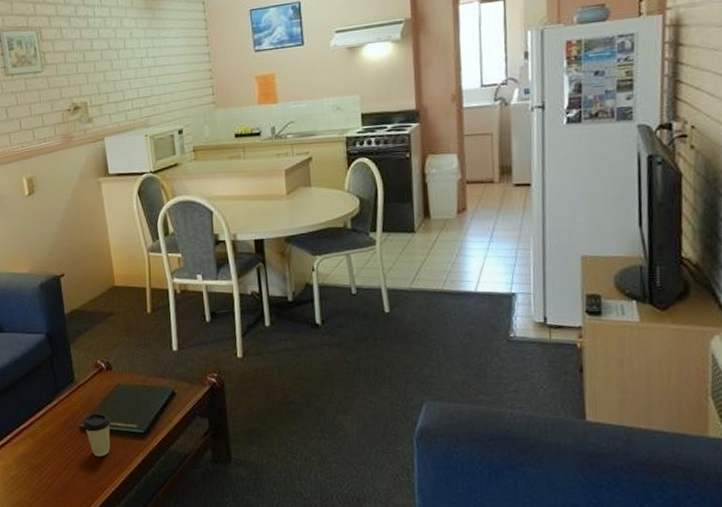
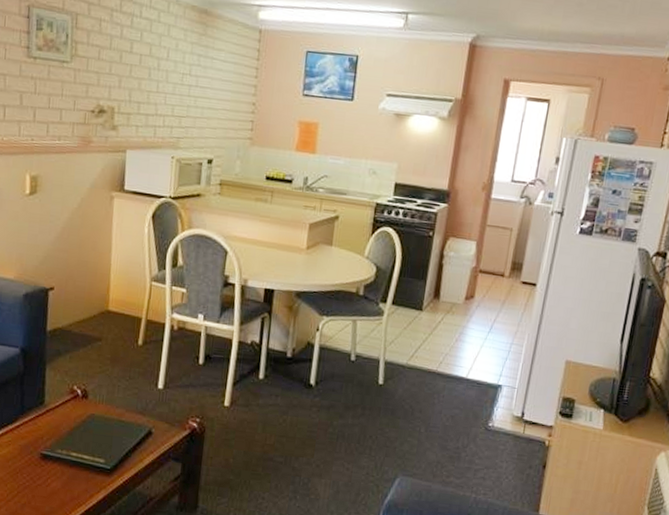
coffee cup: present [83,412,112,457] -> none [44,440,77,488]

